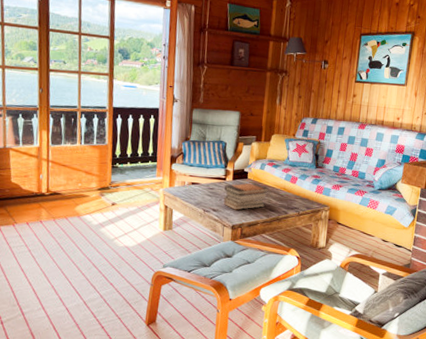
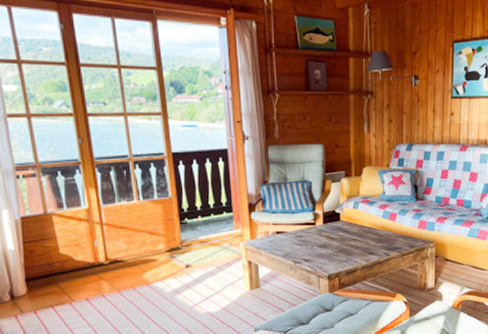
book stack: present [223,183,269,210] -> none [315,225,366,258]

